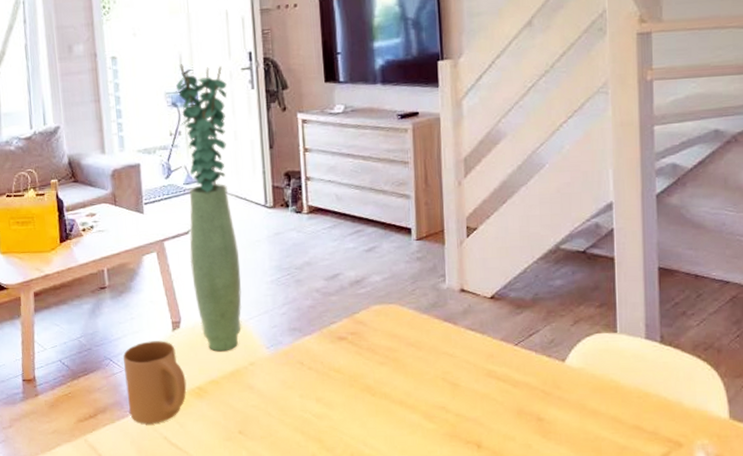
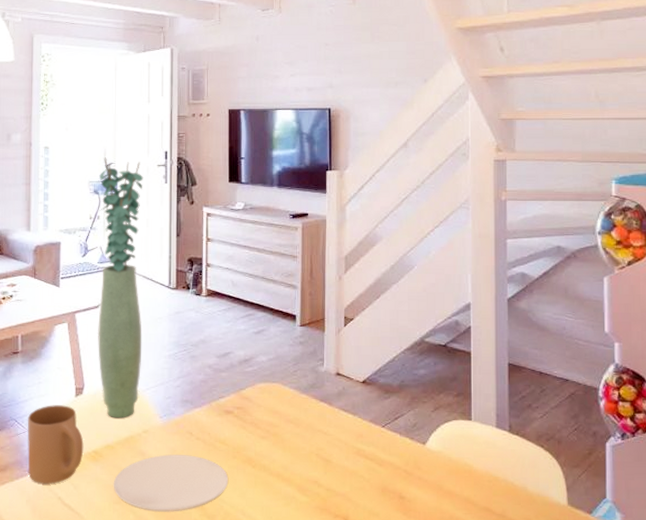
plate: none [221,386,347,447] -> present [113,454,229,512]

